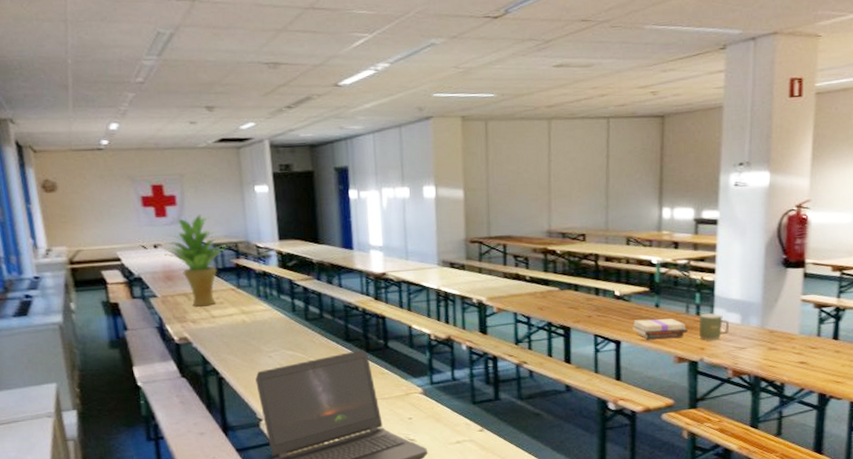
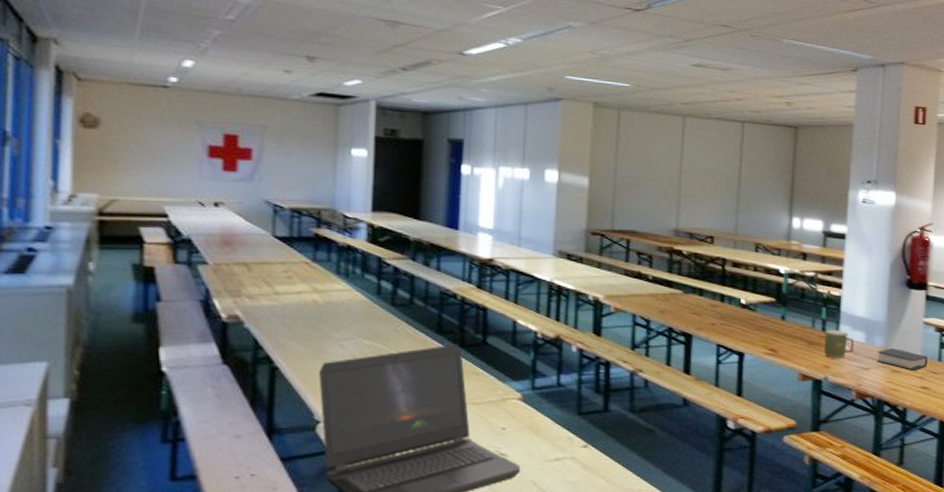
potted plant: present [163,215,229,308] -> none [226,173,310,281]
books: present [632,318,688,339] -> none [757,331,813,354]
book: none [753,326,806,347] -> present [877,347,928,370]

